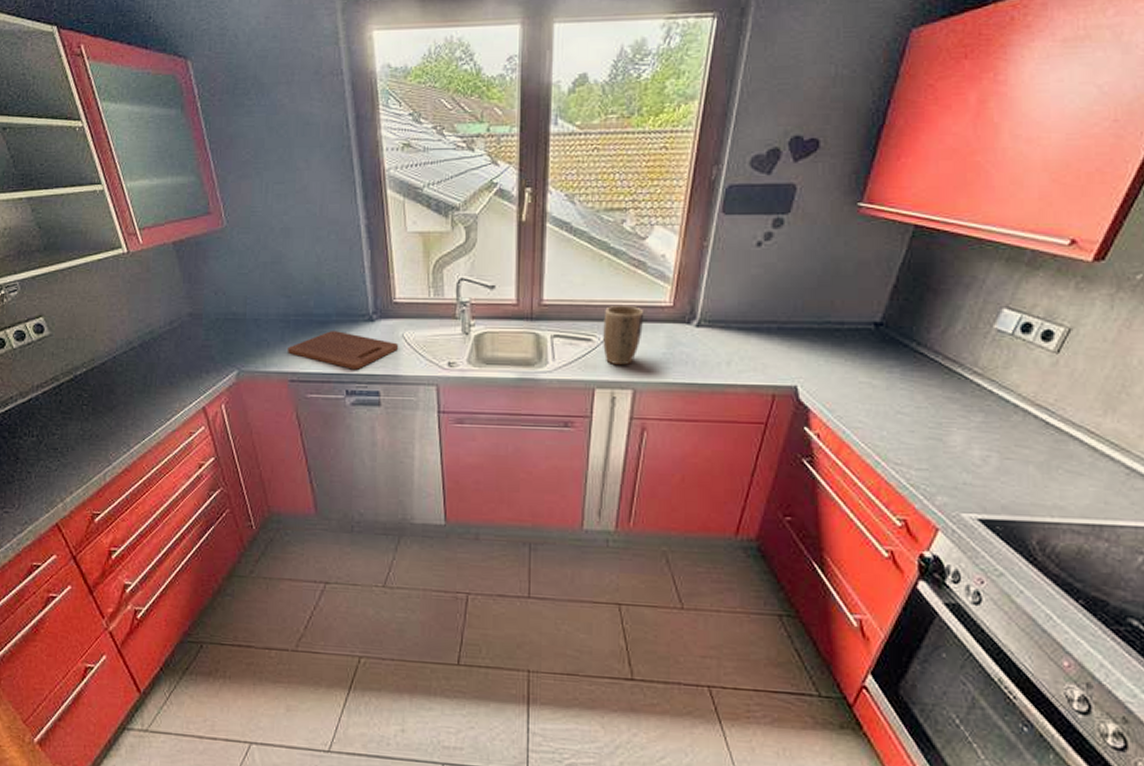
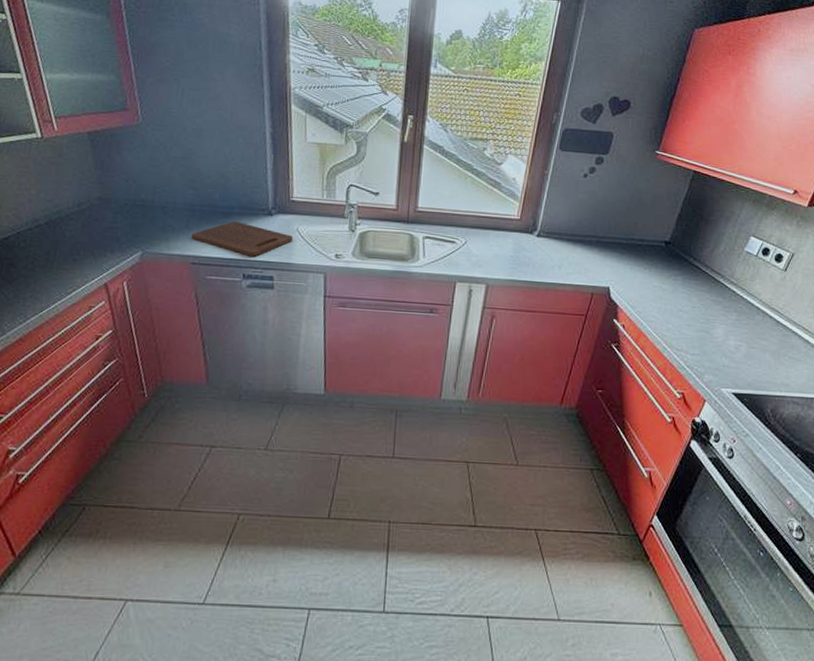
plant pot: present [603,305,644,366] -> none [464,215,498,265]

